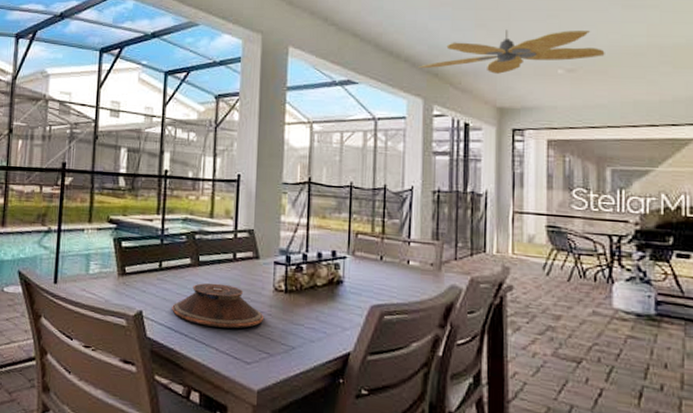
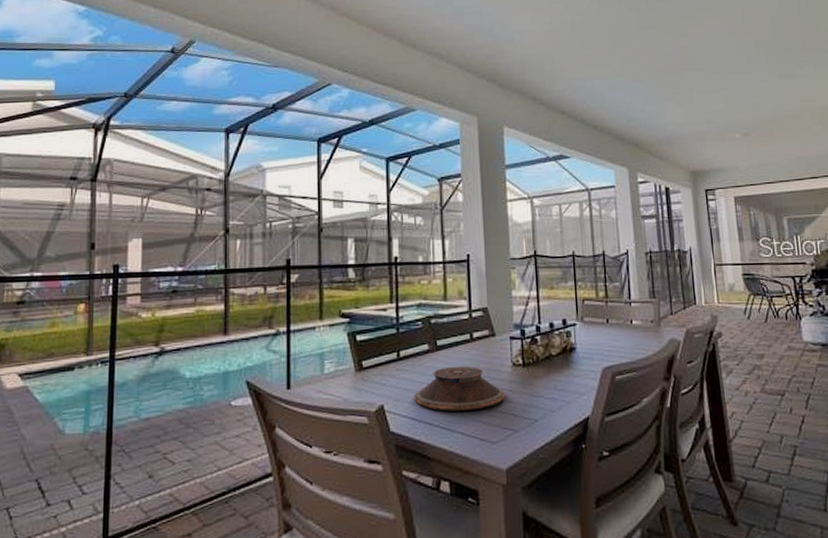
ceiling fan: present [418,29,605,74] -> none [621,99,770,141]

